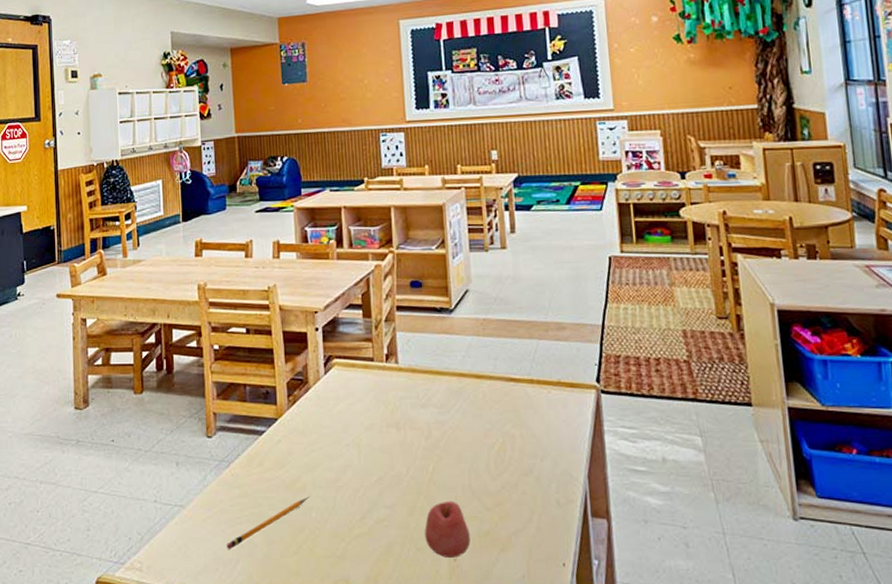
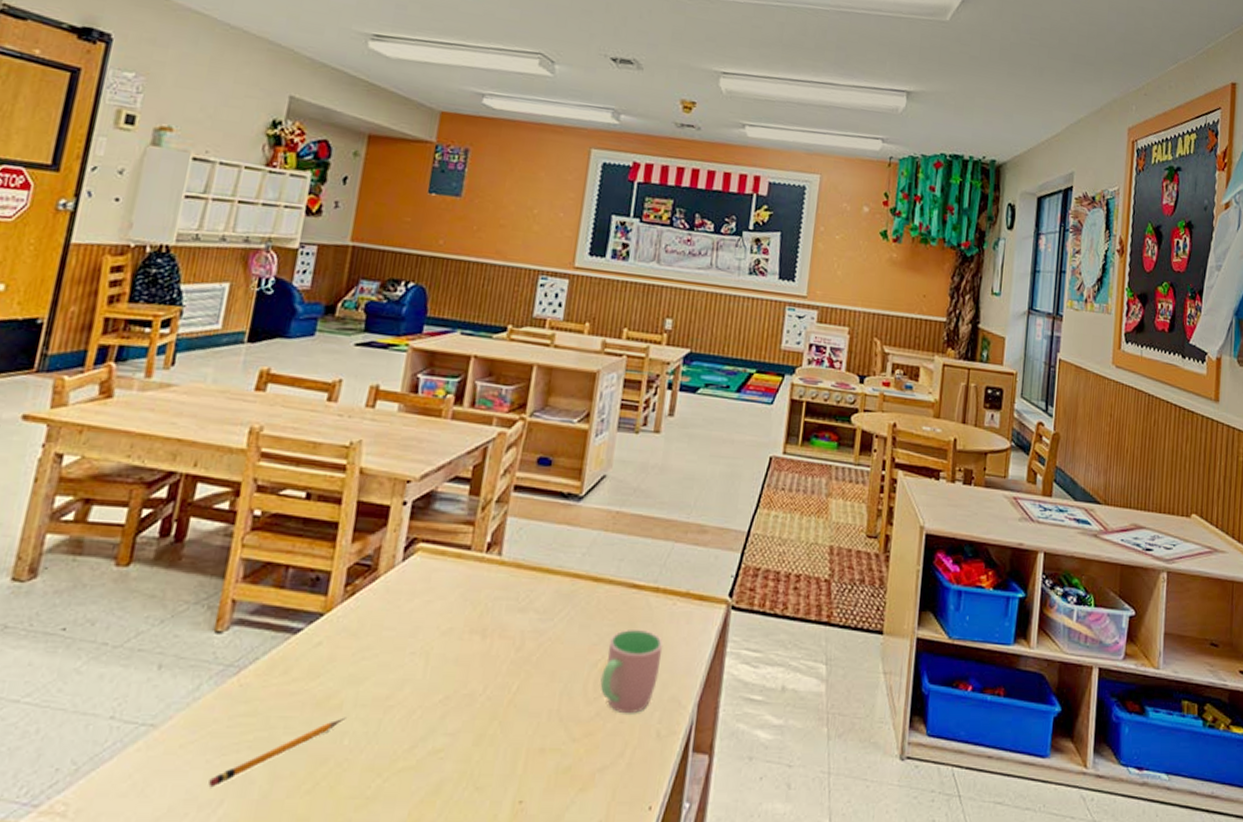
apple: present [424,500,471,558] -> none [488,728,546,799]
cup: none [499,415,548,485] -> present [600,628,664,713]

